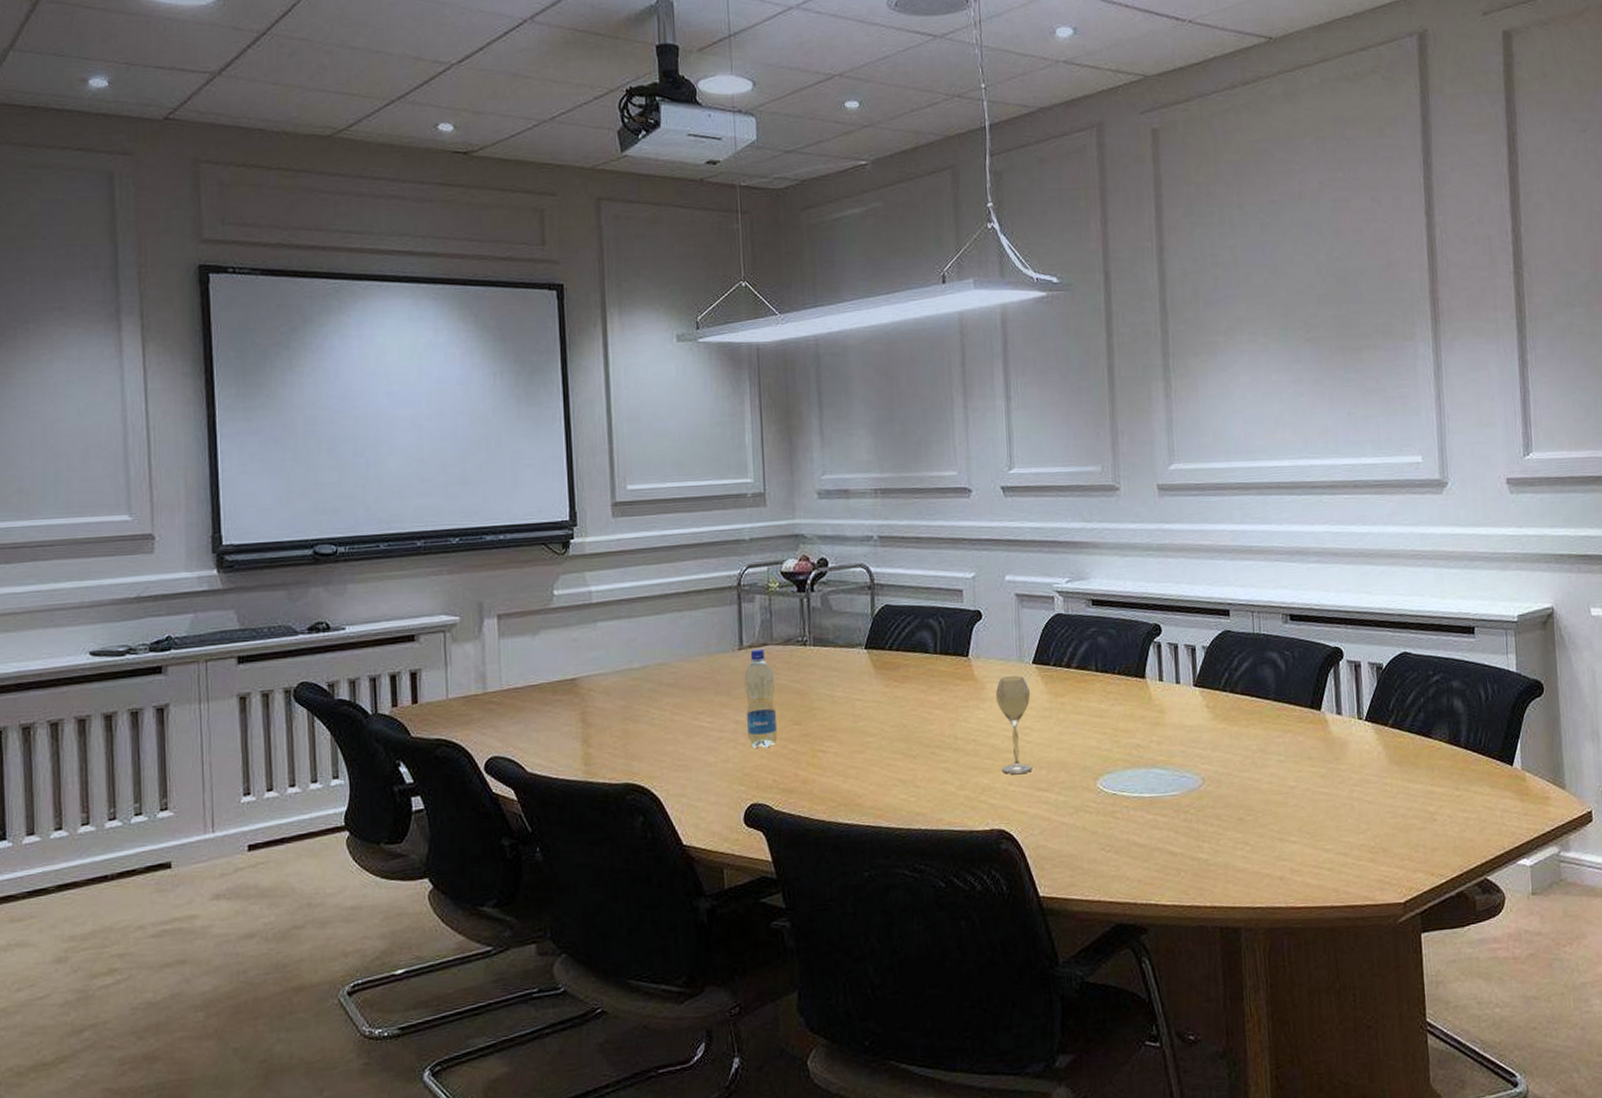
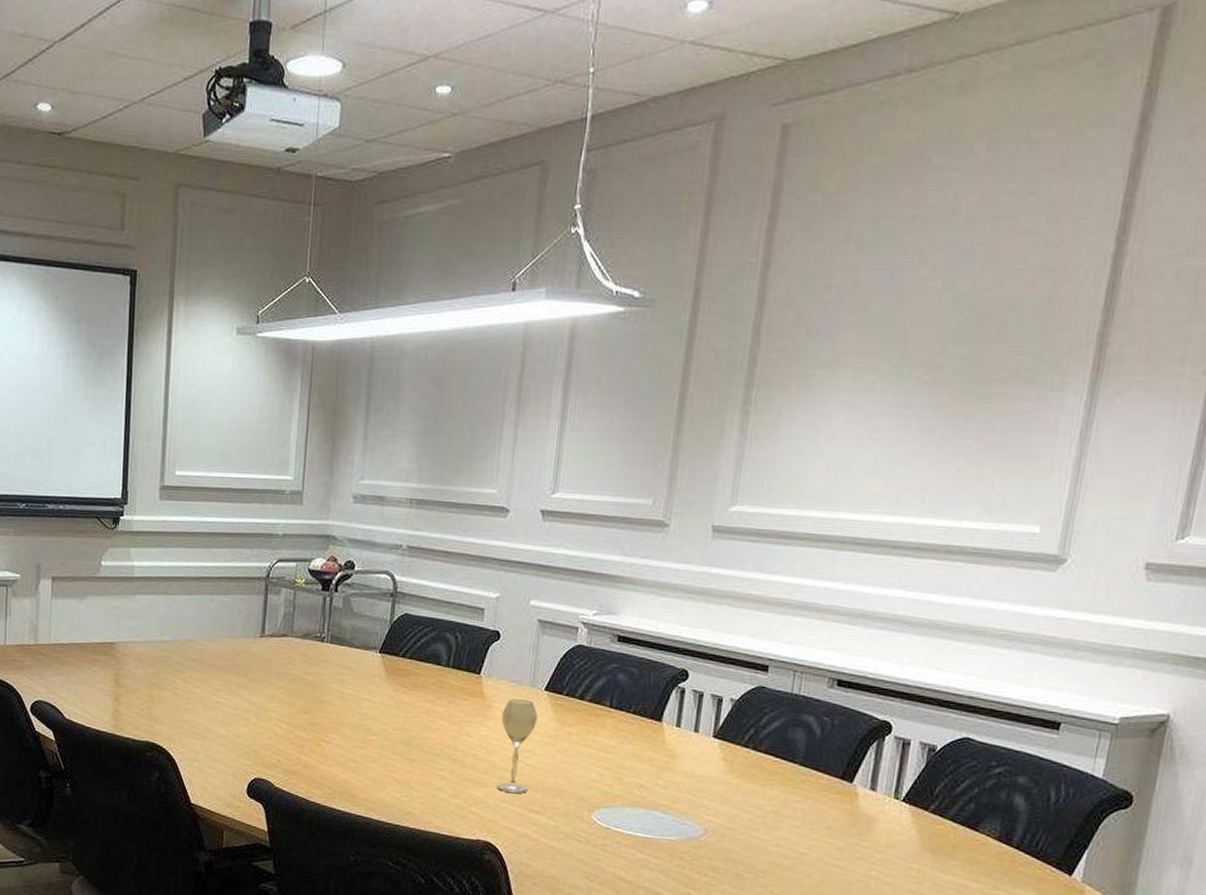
bottle: present [744,649,778,749] -> none [259,638,290,731]

